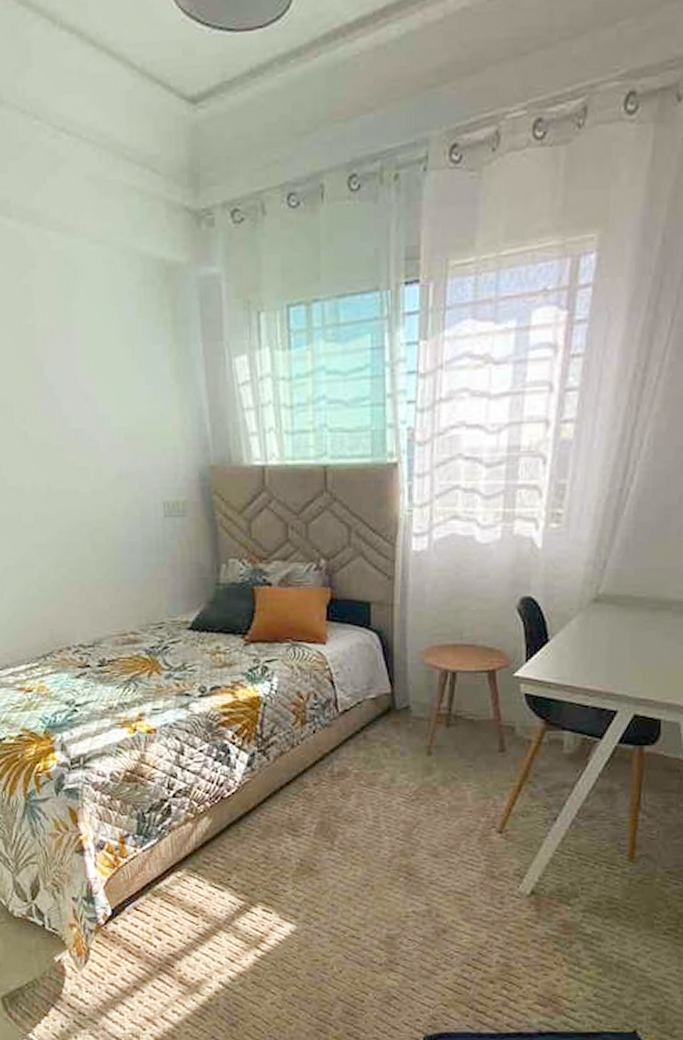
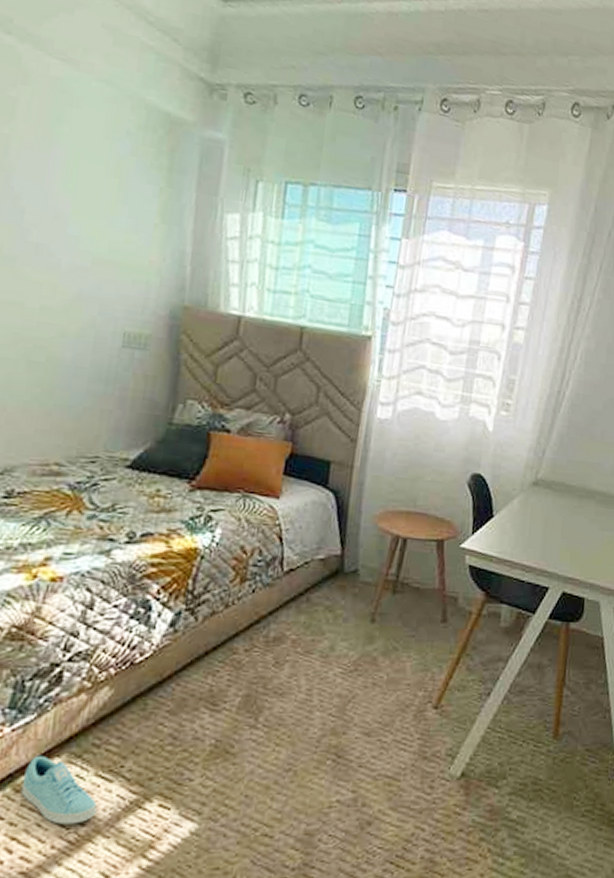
sneaker: none [157,870,216,922] -> present [20,755,98,825]

